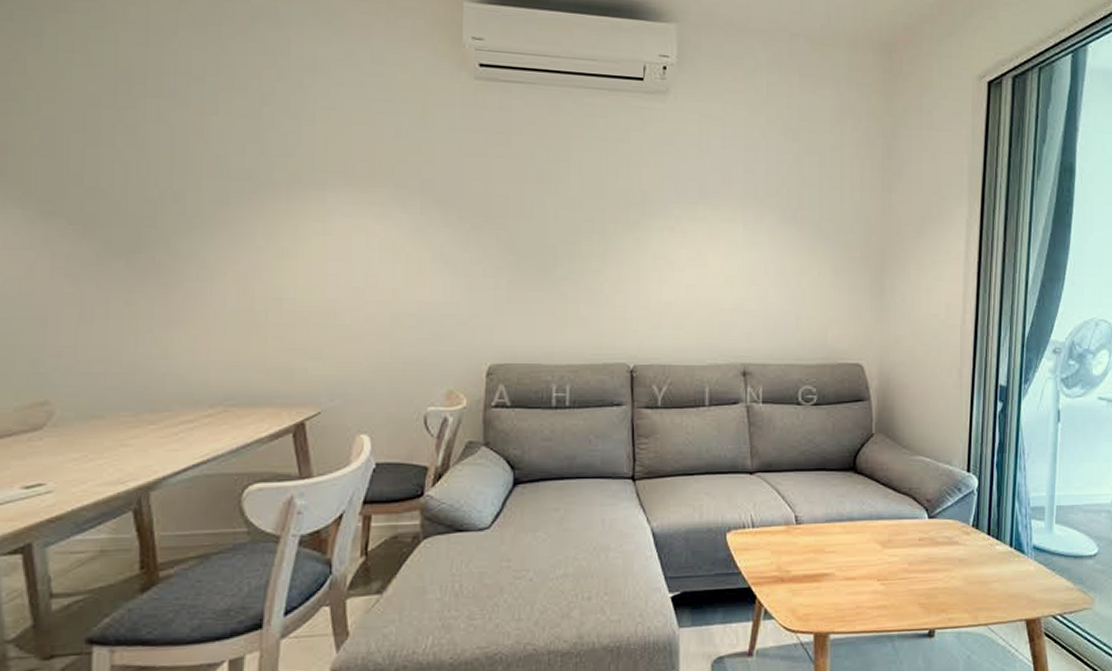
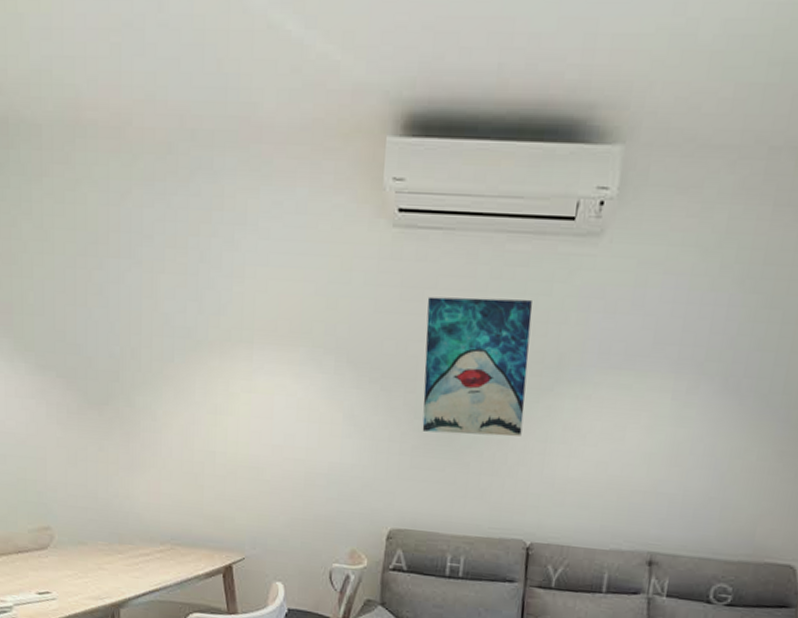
wall art: none [513,141,615,267] -> present [422,296,533,437]

